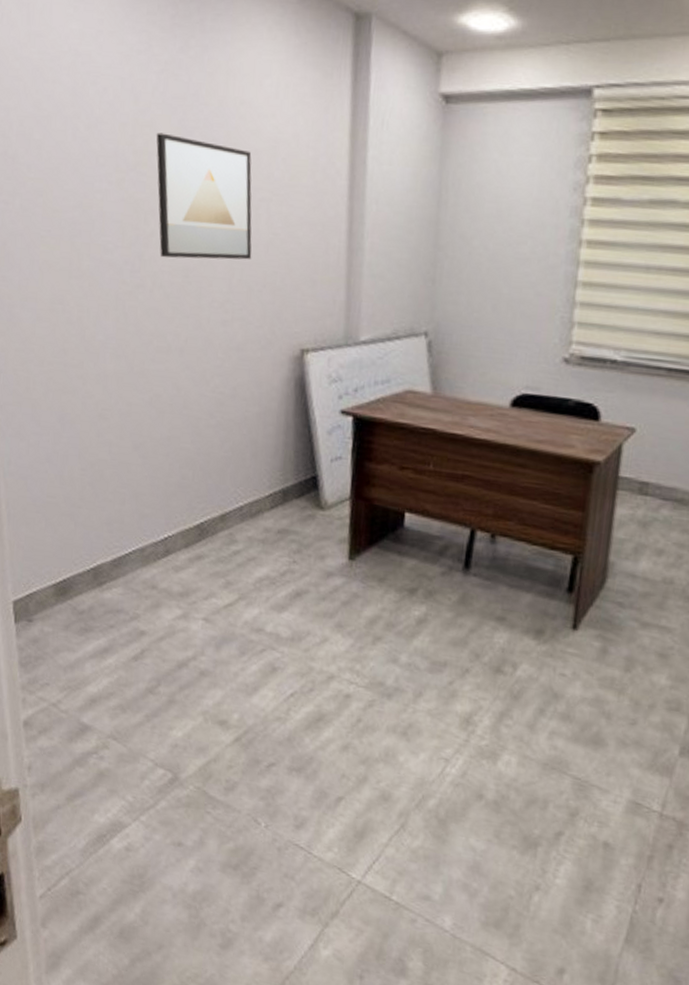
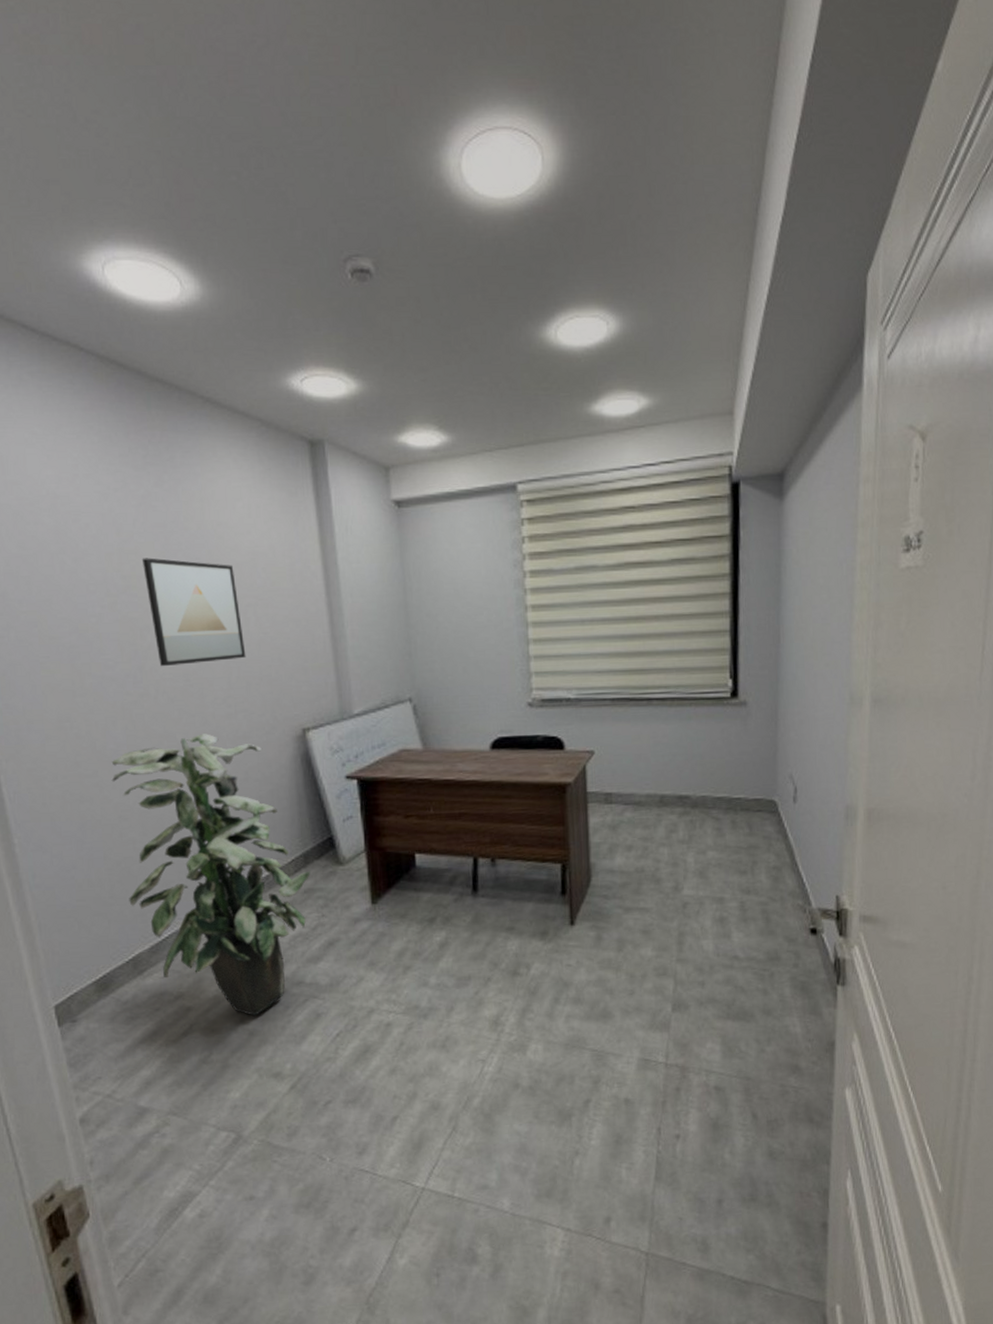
indoor plant: none [96,338,287,655] -> present [111,733,310,1016]

